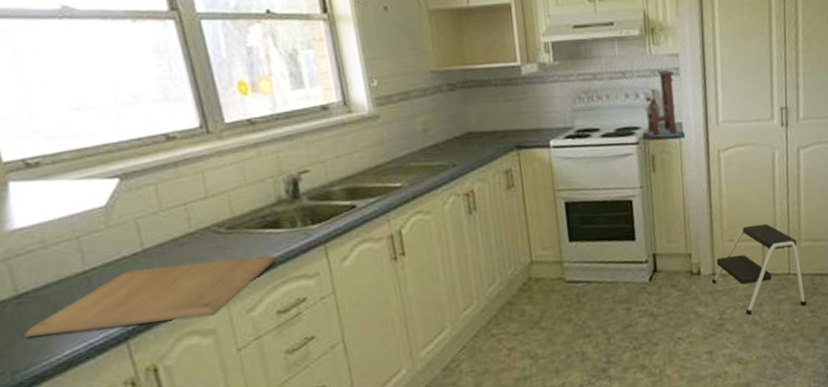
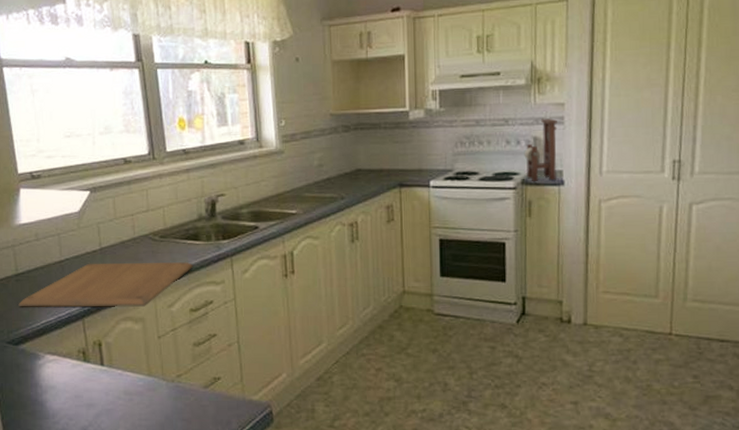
step stool: present [711,223,806,315] -> none [582,279,688,370]

